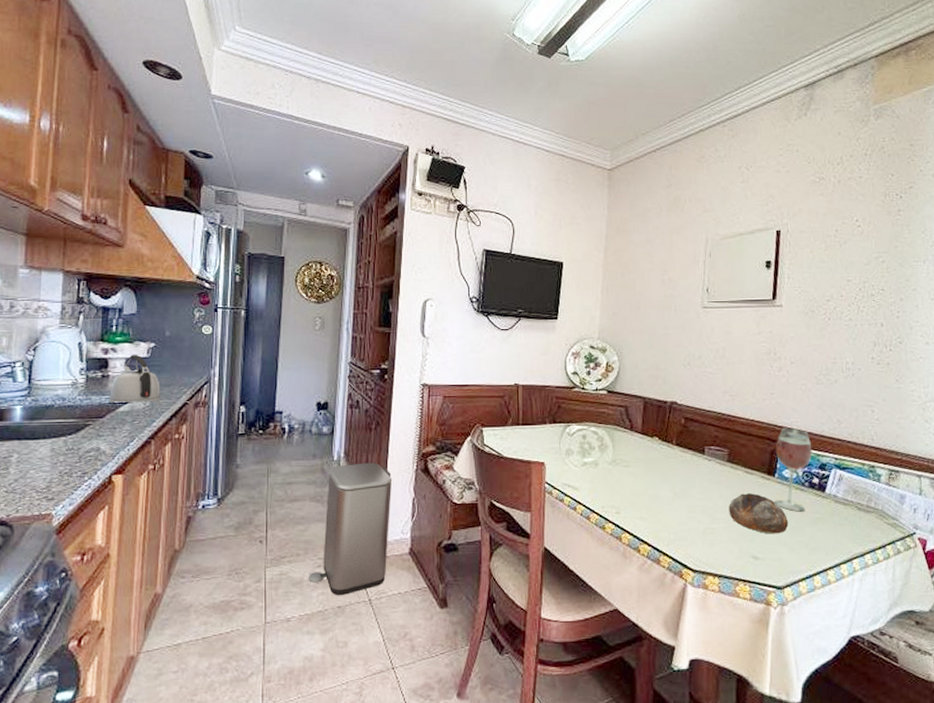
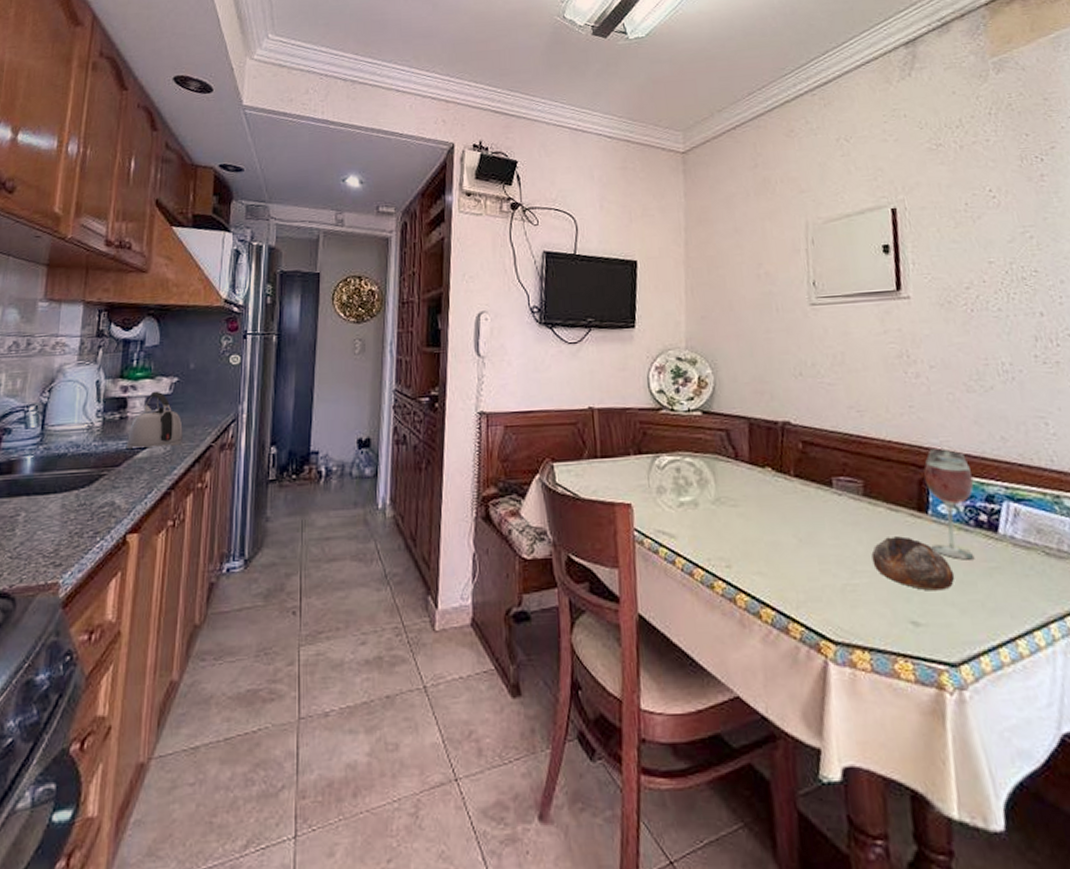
pedal bin: present [309,462,393,595] -> none [350,510,448,681]

